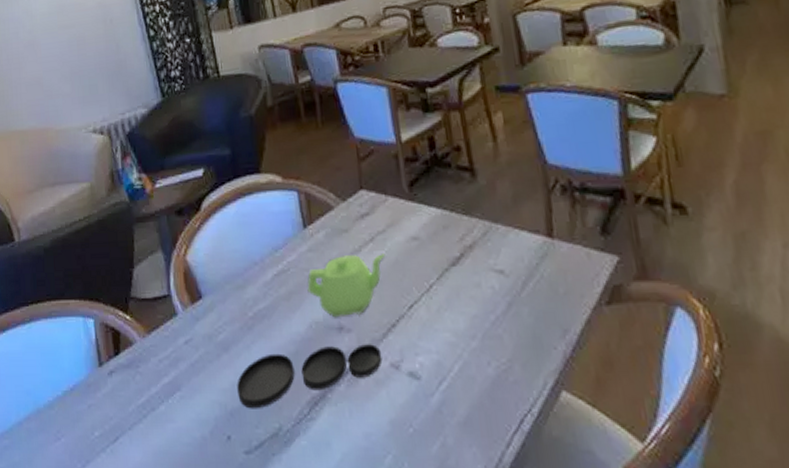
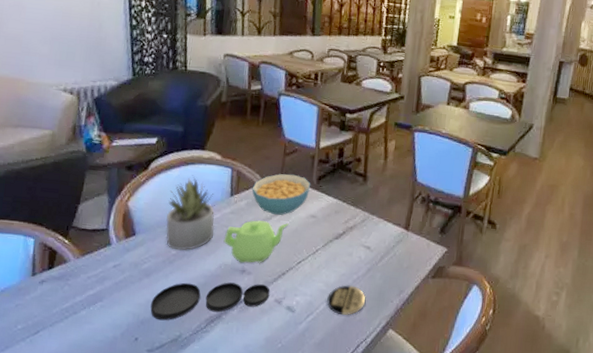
succulent plant: none [230,208,294,311] -> present [166,175,215,251]
cereal bowl: none [327,184,402,244] -> present [252,174,311,215]
coaster: none [460,331,517,377] -> present [327,285,366,315]

